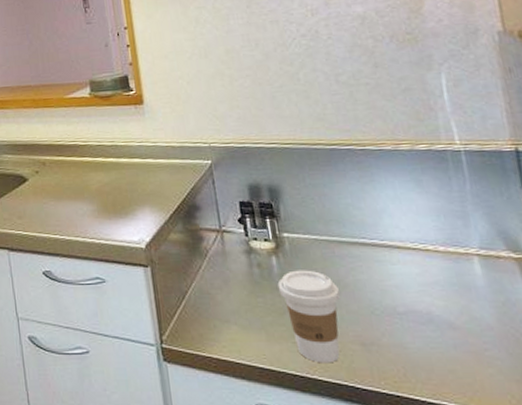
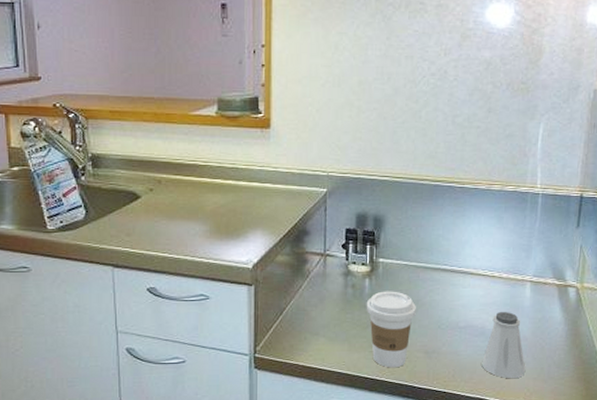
saltshaker: none [438,292,502,379] -> present [482,311,526,378]

